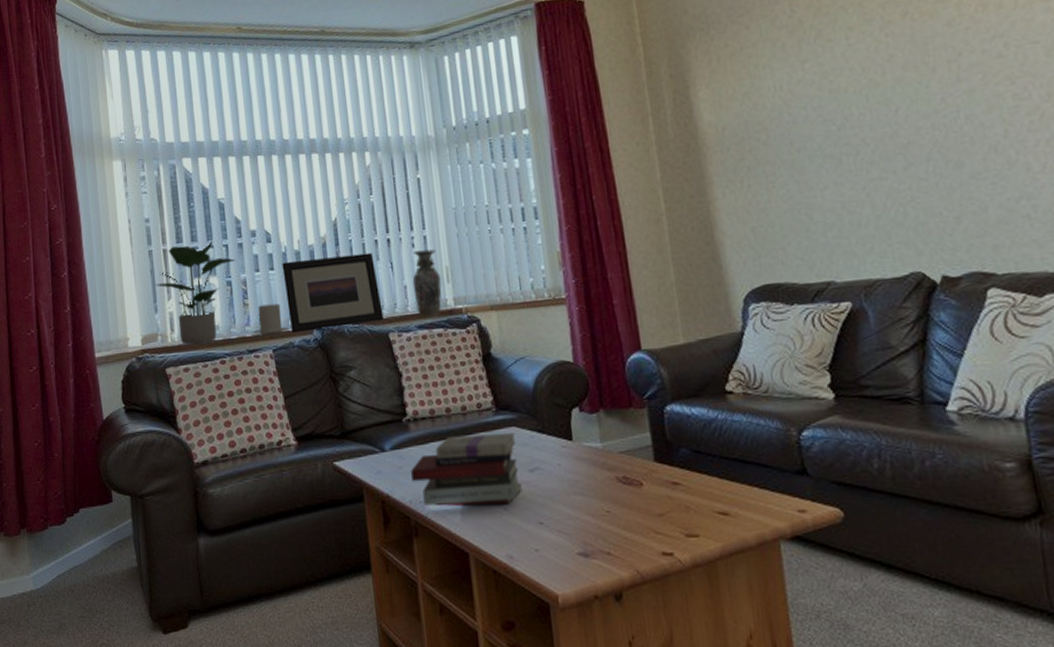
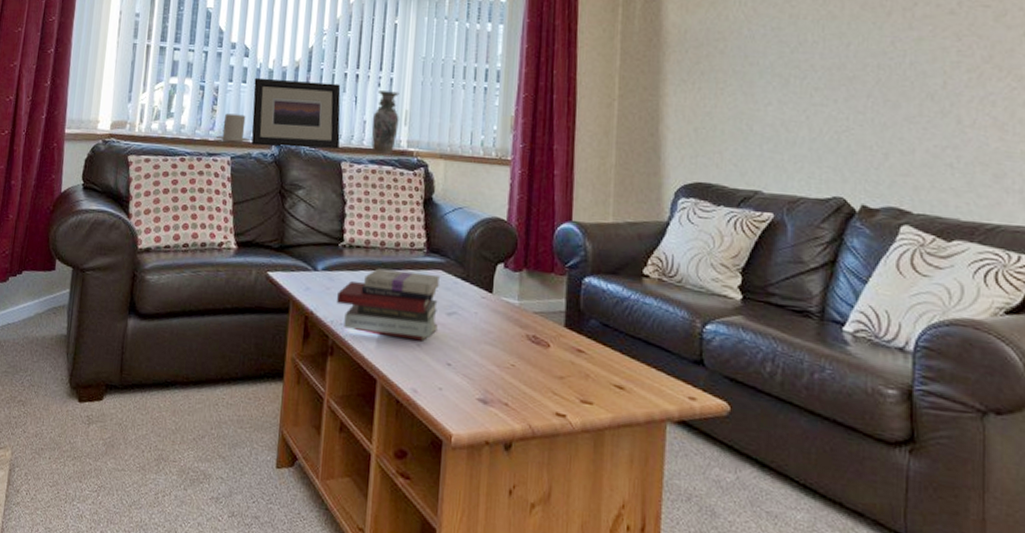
potted plant: present [155,240,236,345] -> none [133,43,213,139]

